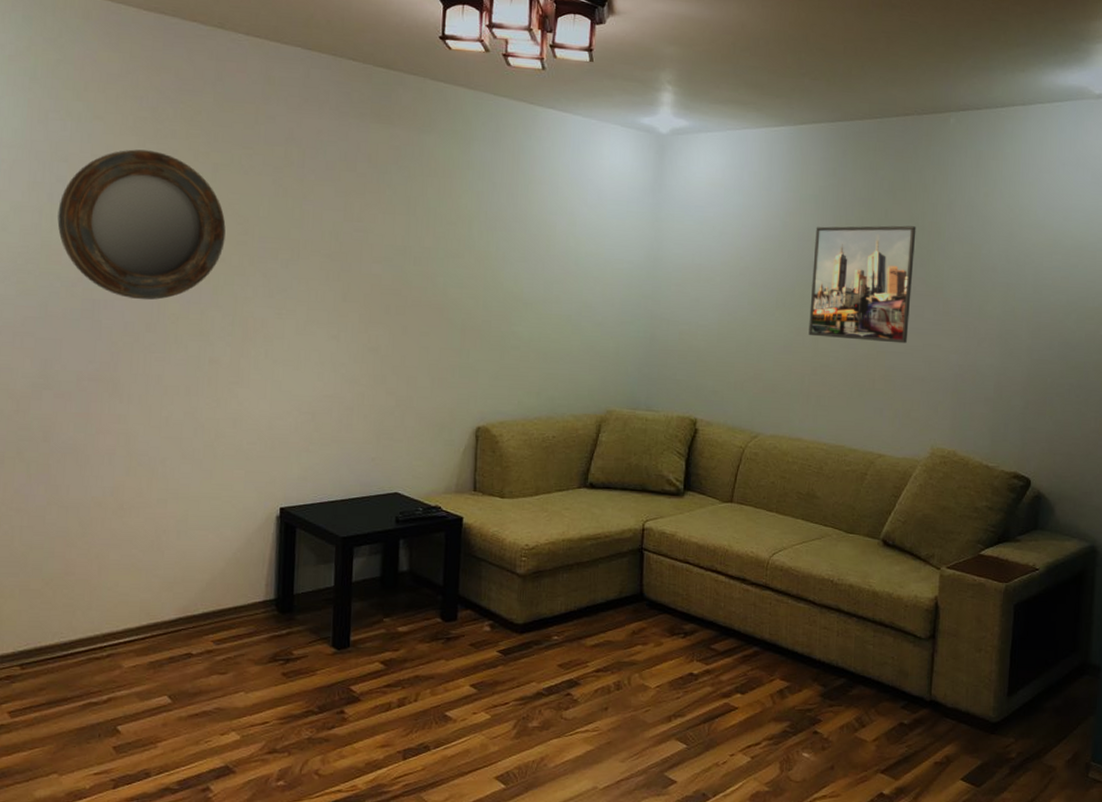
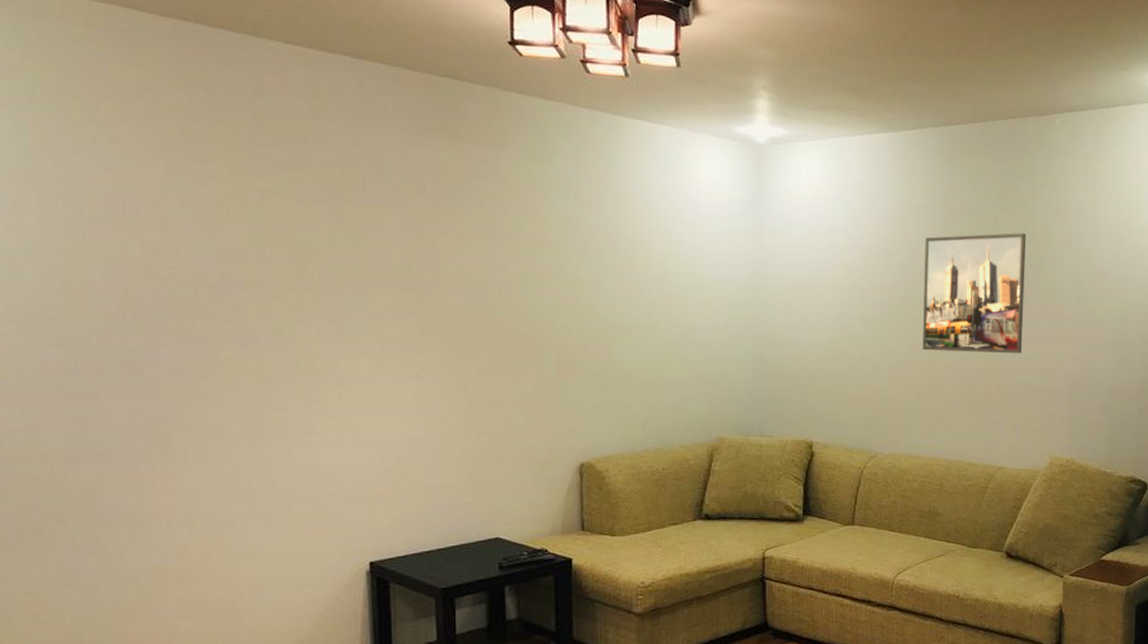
home mirror: present [57,149,226,300] -> none [78,176,281,345]

